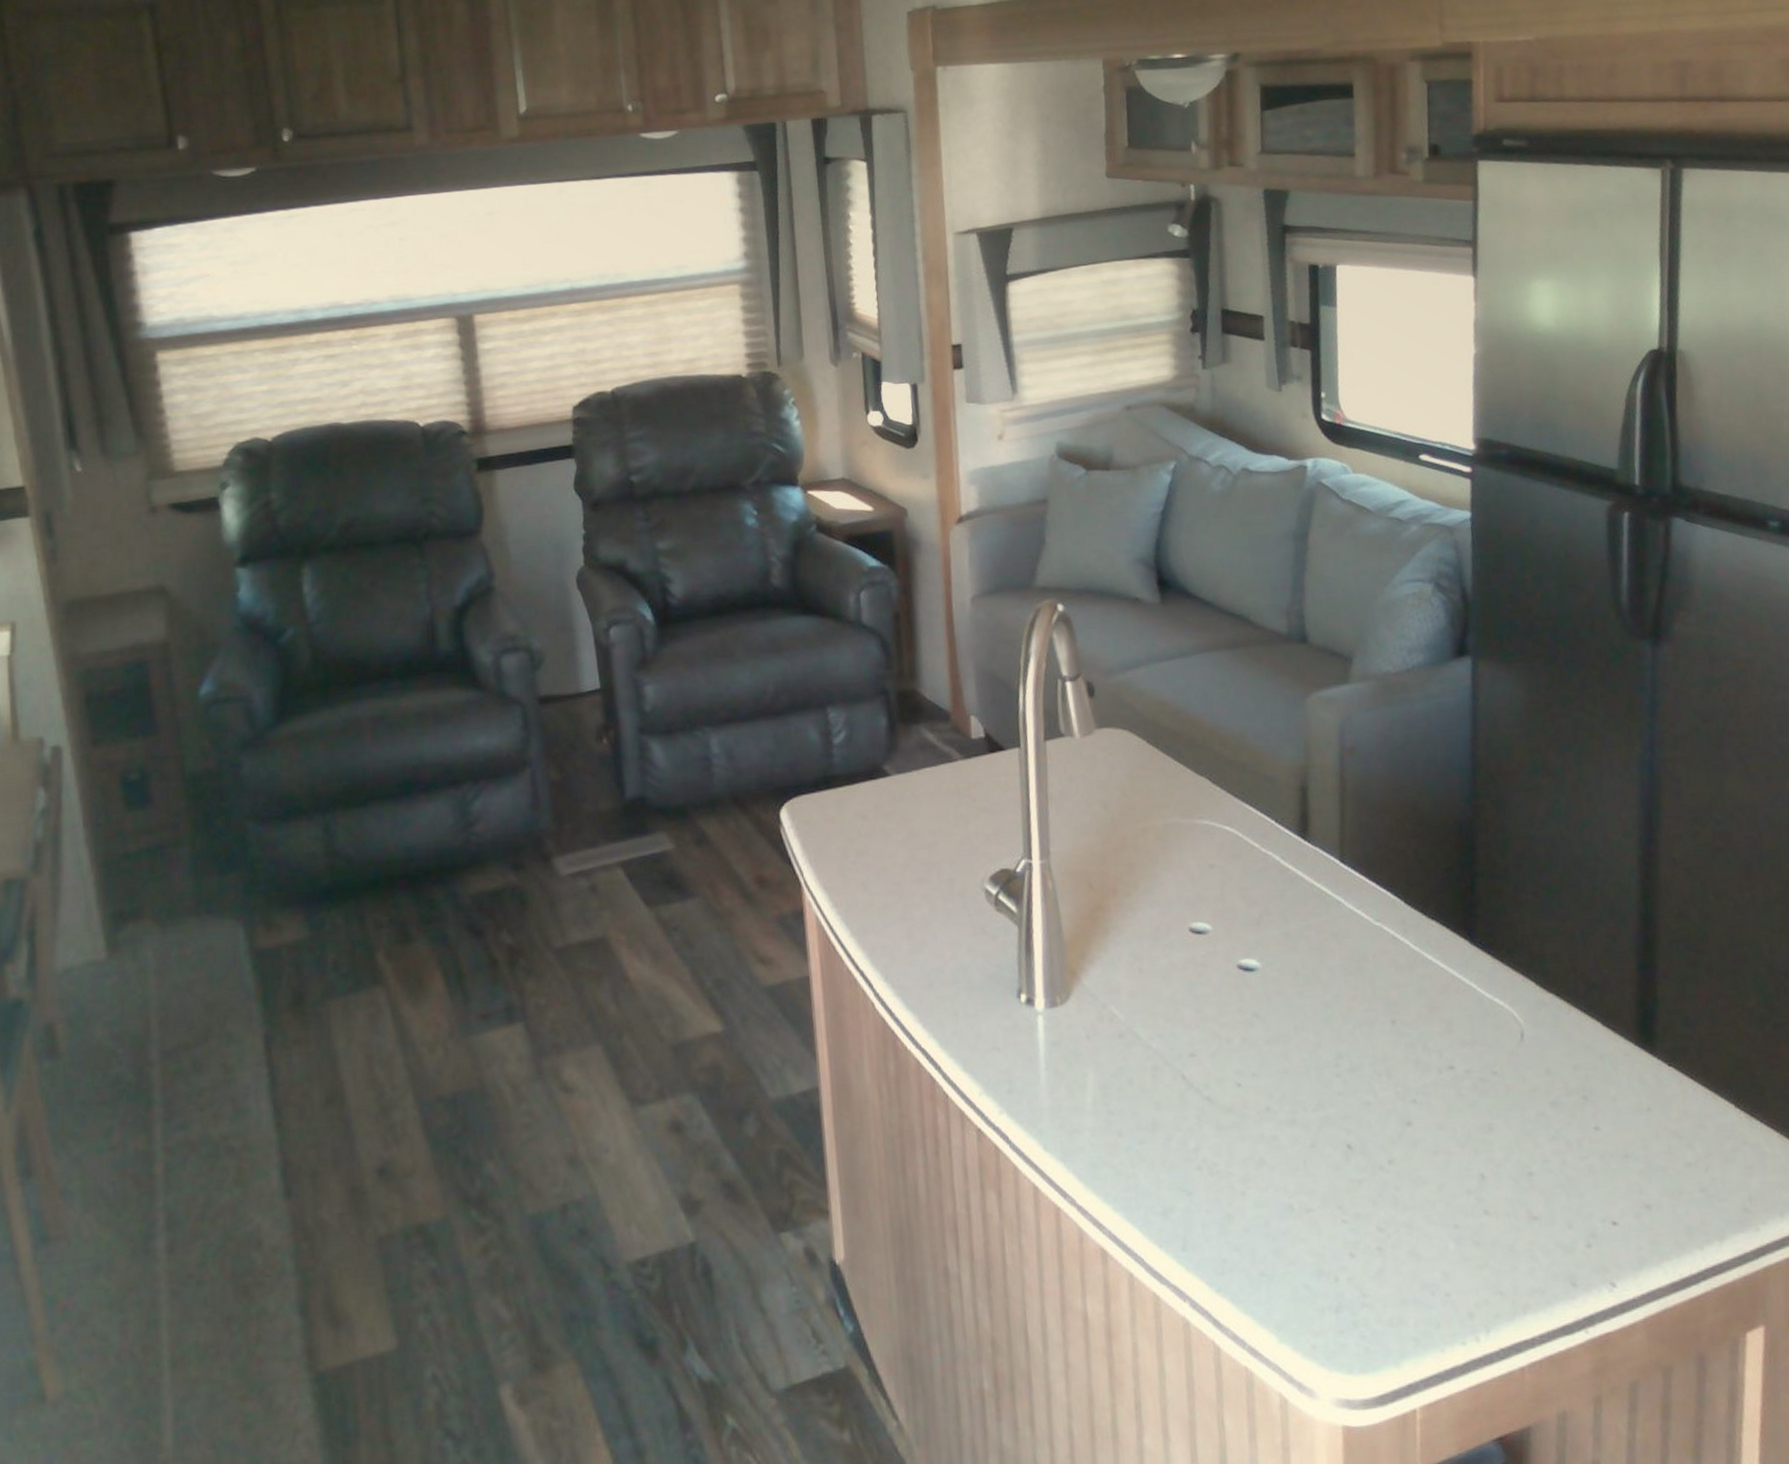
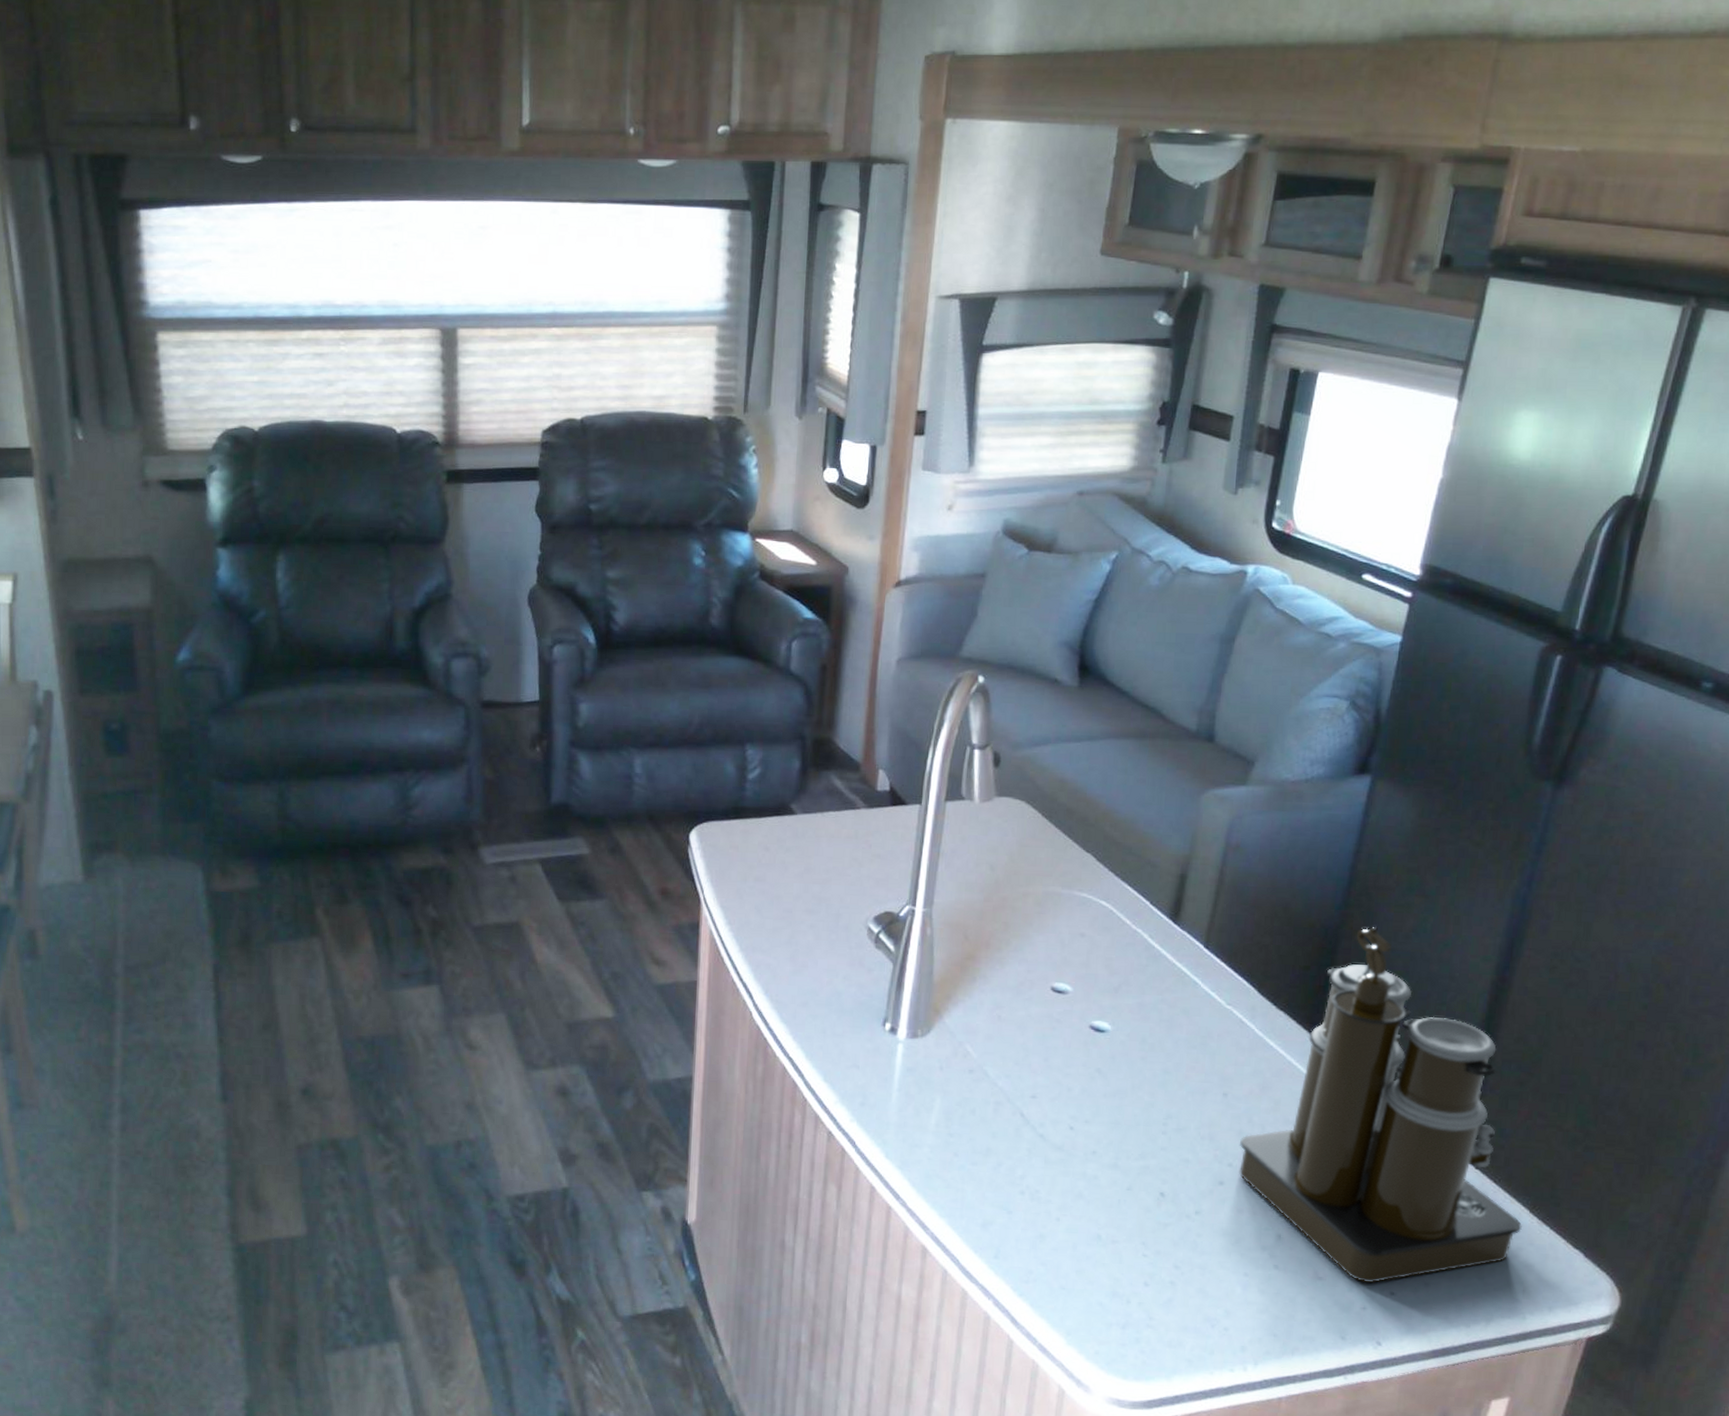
coffee maker: none [1419,814,1732,1215] -> present [1239,926,1522,1283]

